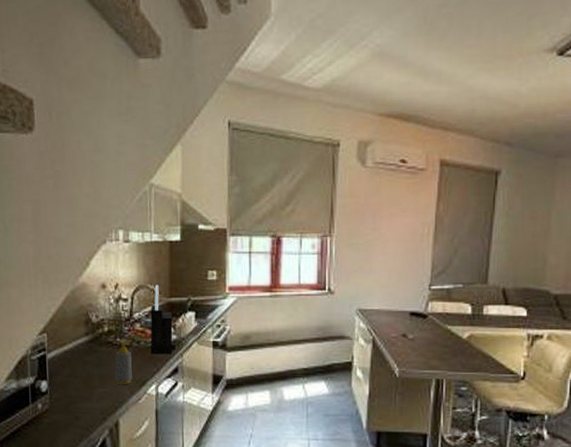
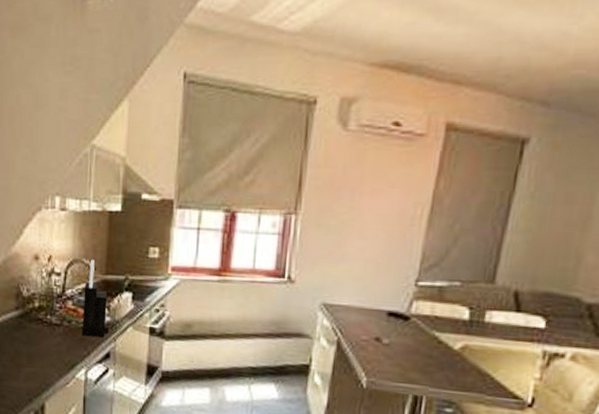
soap bottle: present [114,340,133,385] -> none [42,318,64,367]

